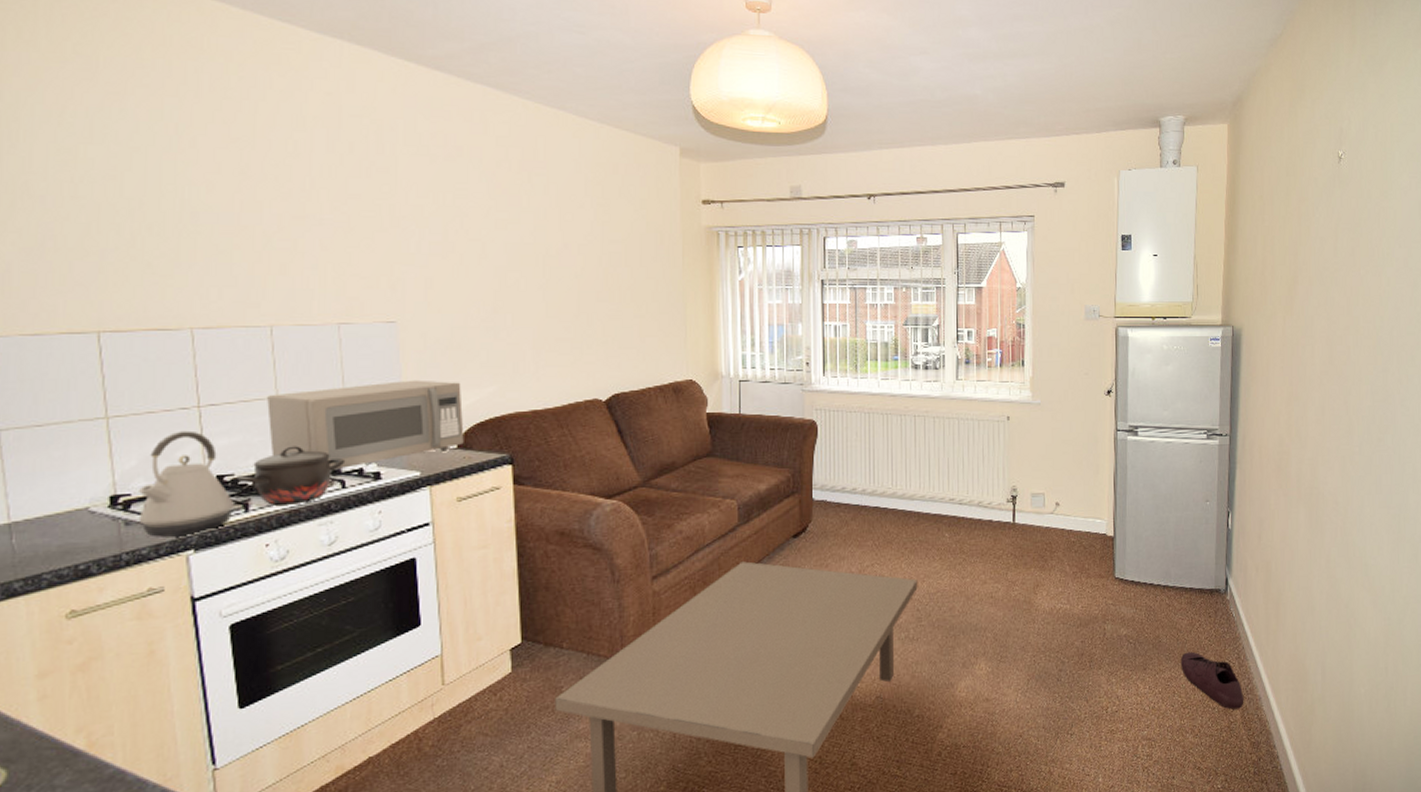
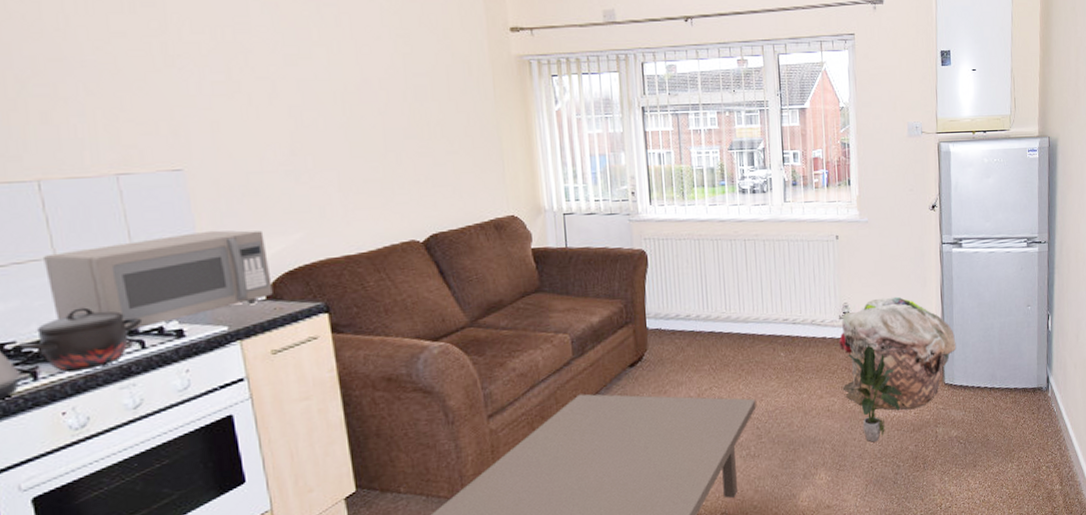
laundry basket: none [1005,482,1129,603] -> present [838,296,956,410]
potted plant: none [1014,533,1075,635] -> present [848,346,908,442]
shoe: present [1180,651,1244,710] -> none [1007,446,1066,496]

